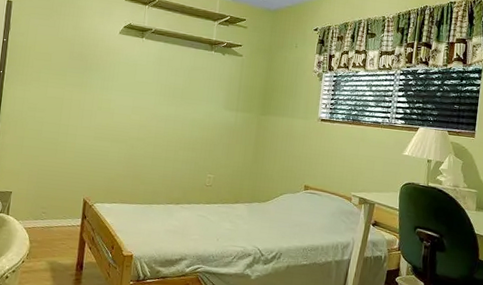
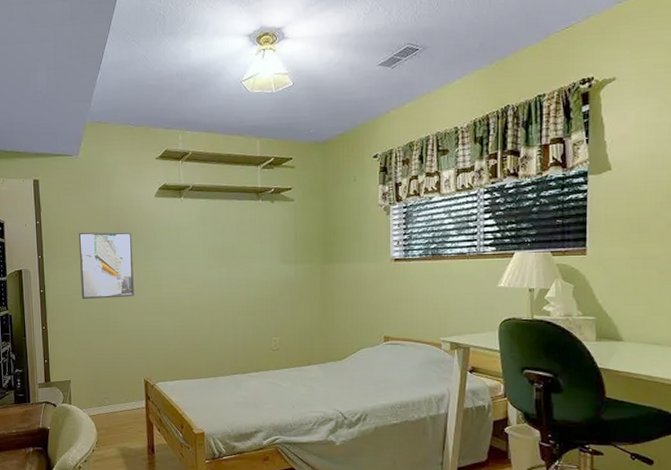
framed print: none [36,54,93,121] -> present [78,232,134,300]

